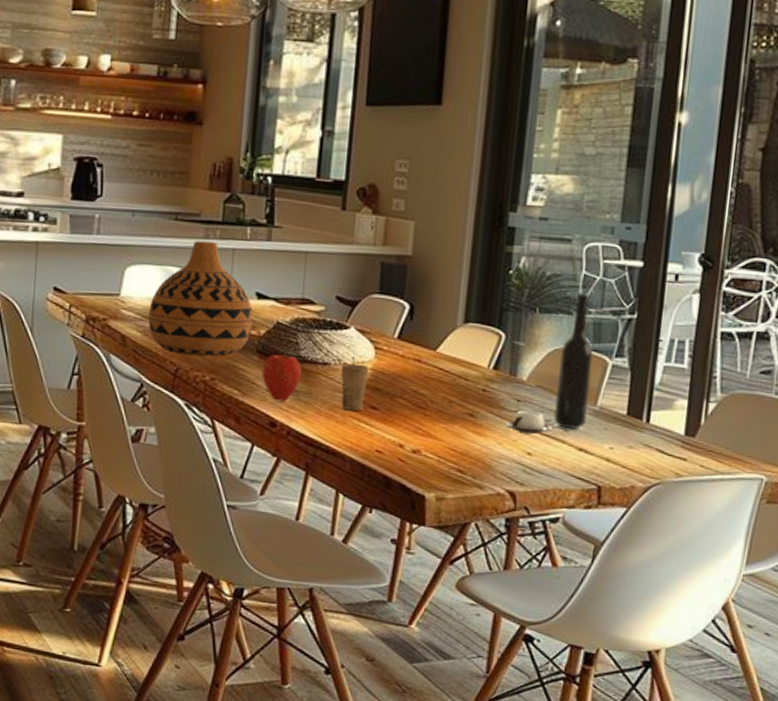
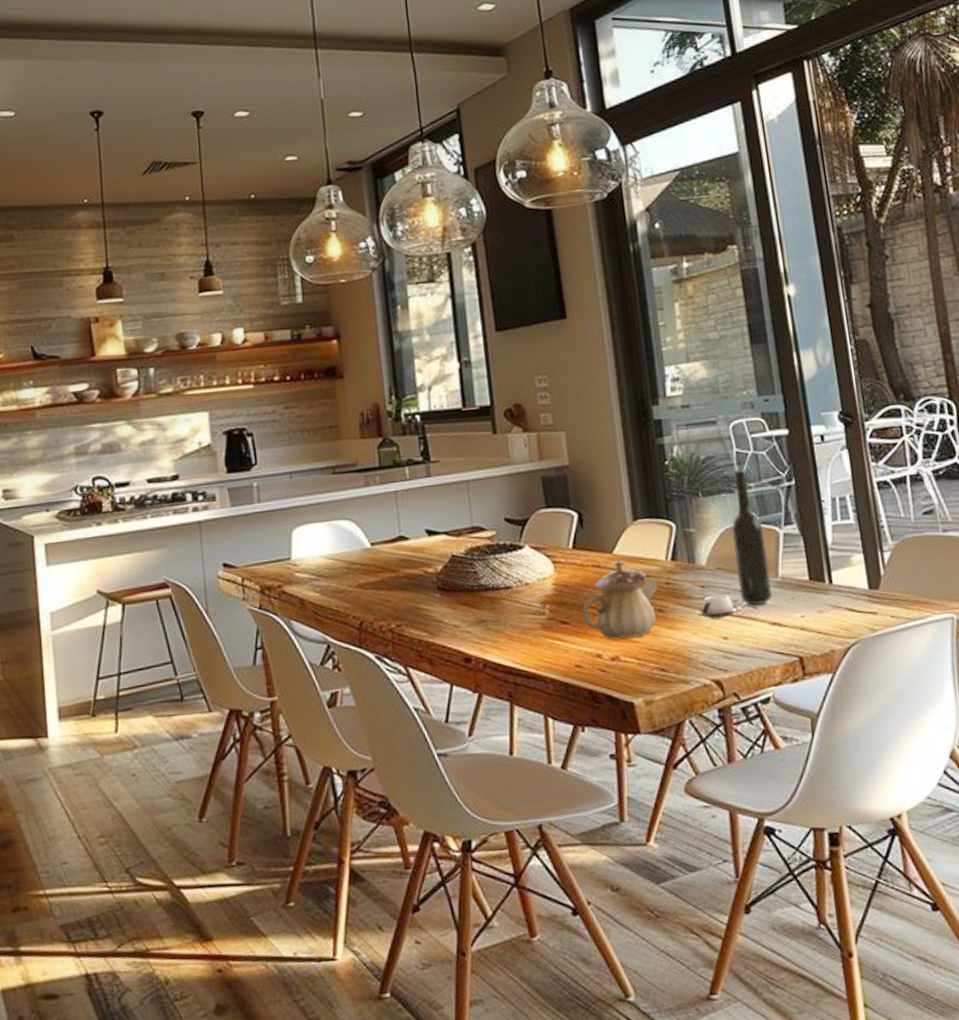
vase: present [148,241,253,357] -> none [322,488,429,607]
apple: present [261,354,302,402] -> none [446,586,487,636]
cup: present [340,355,370,411] -> none [524,574,554,631]
teapot: none [393,358,475,436] -> present [582,559,659,639]

